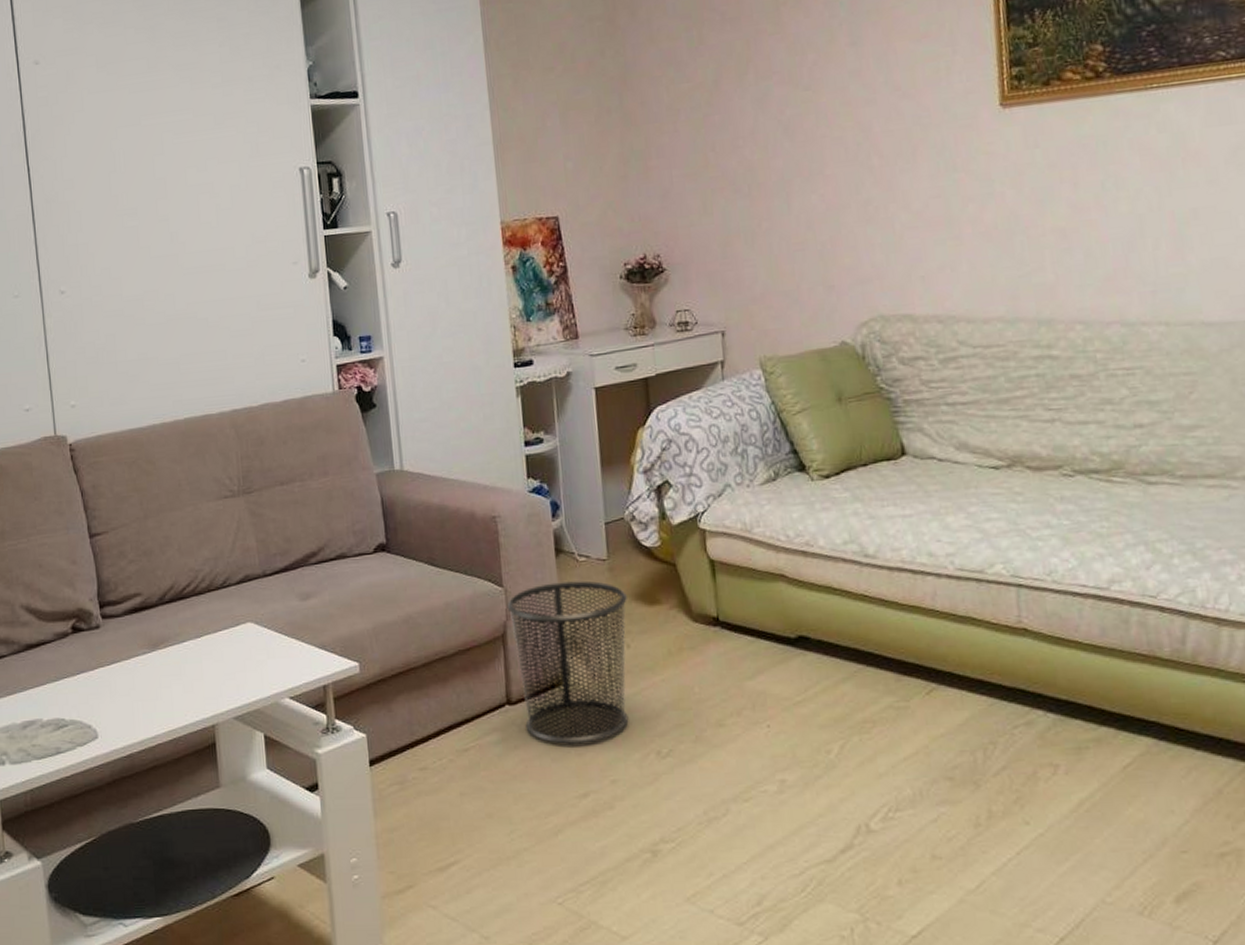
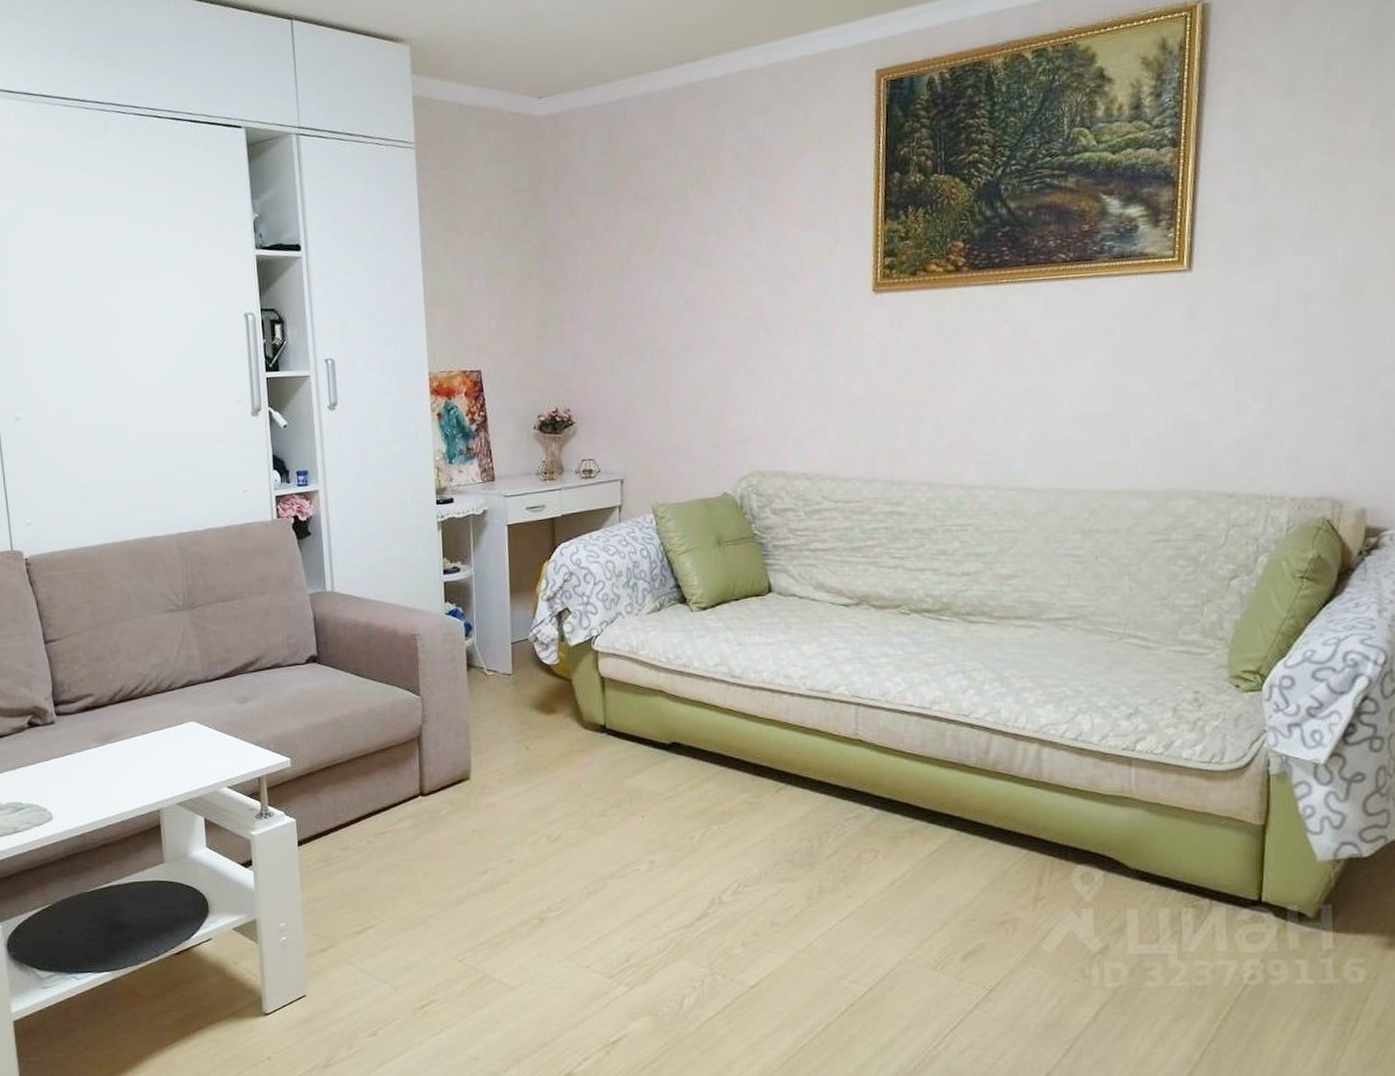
waste bin: present [506,580,629,745] -> none [423,692,528,830]

